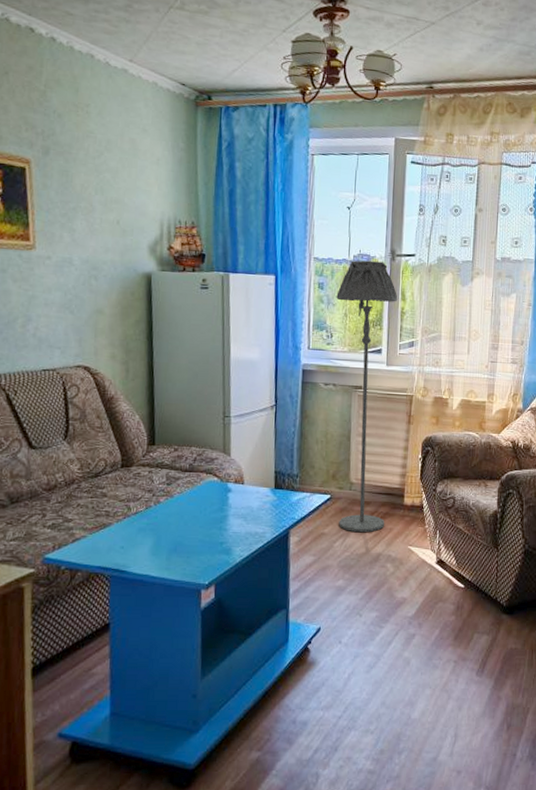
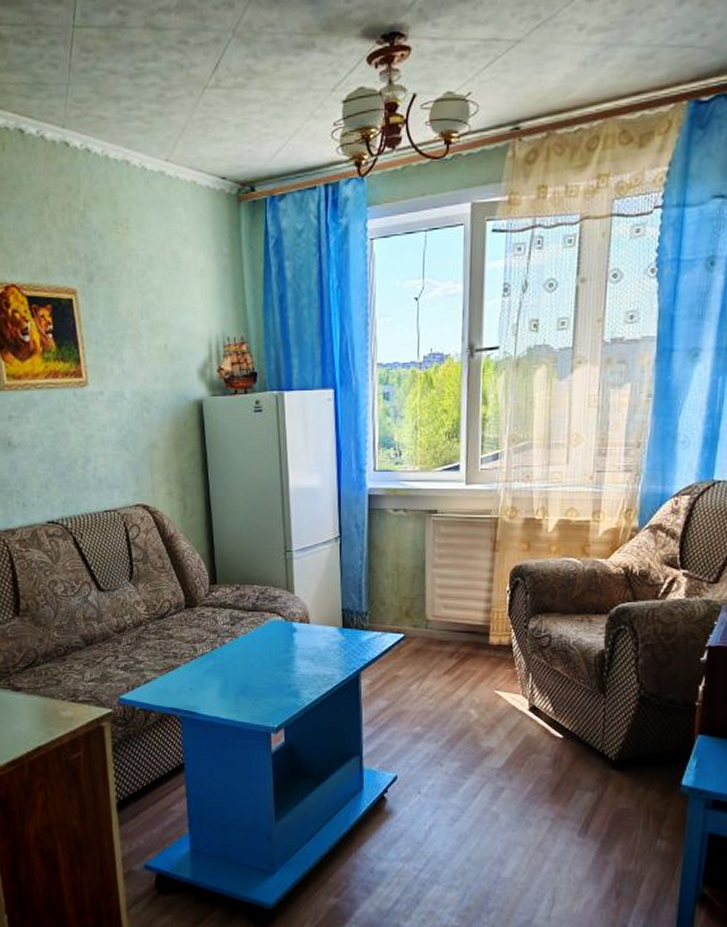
floor lamp: present [336,260,398,533] -> none [404,360,478,676]

